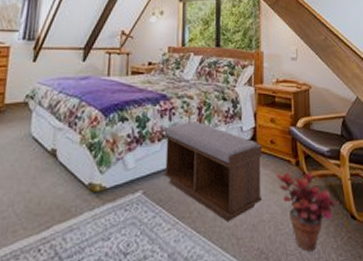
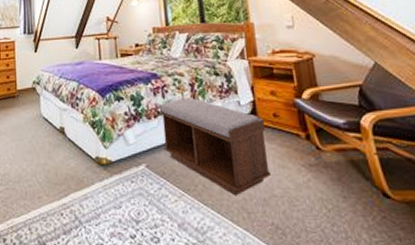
potted plant: present [276,171,340,252] -> none [284,145,367,230]

